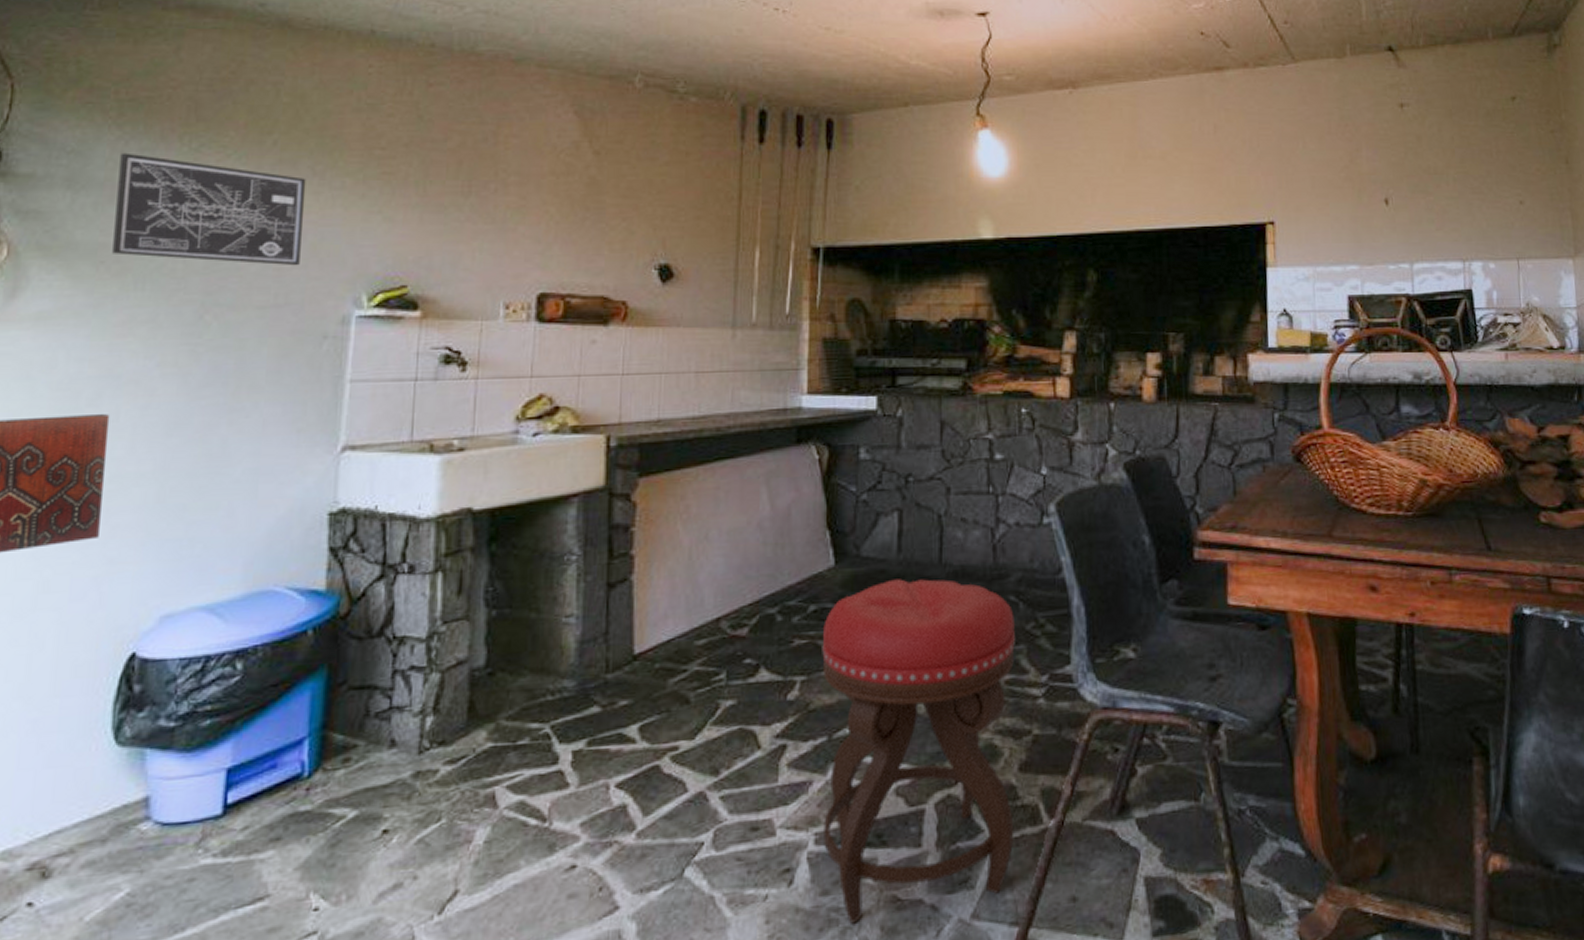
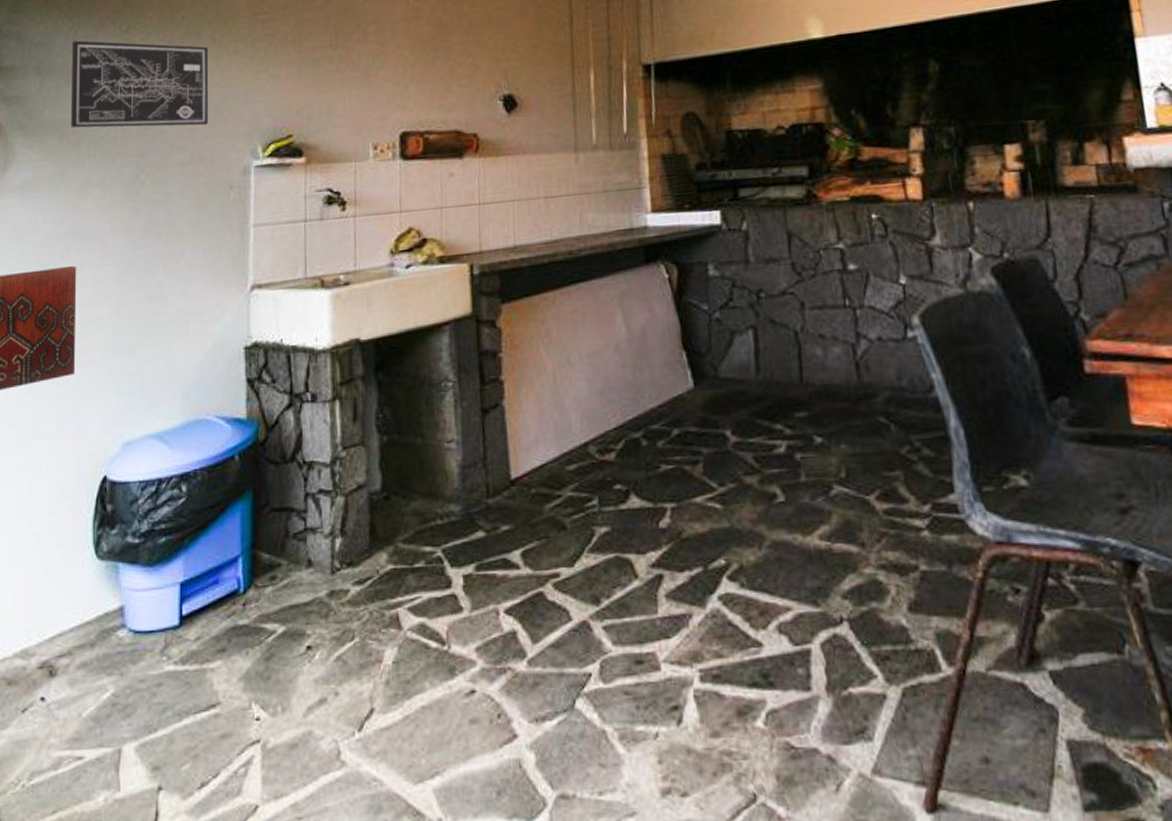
stool: present [822,579,1015,924] -> none [688,400,911,770]

